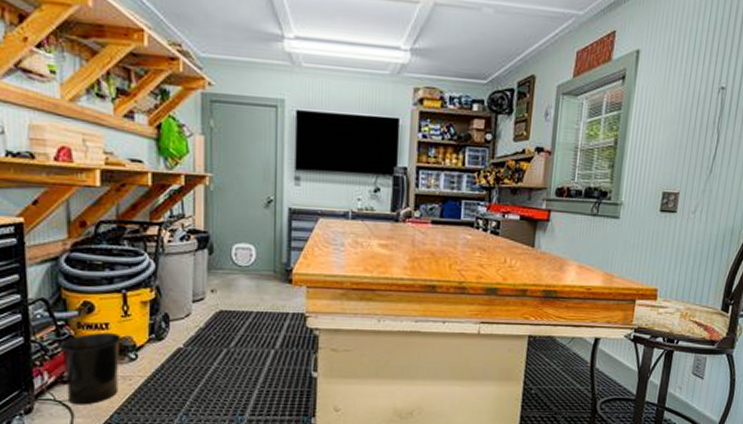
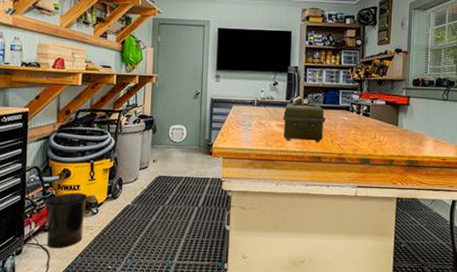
ammo box: none [387,215,443,267] -> present [283,103,326,142]

